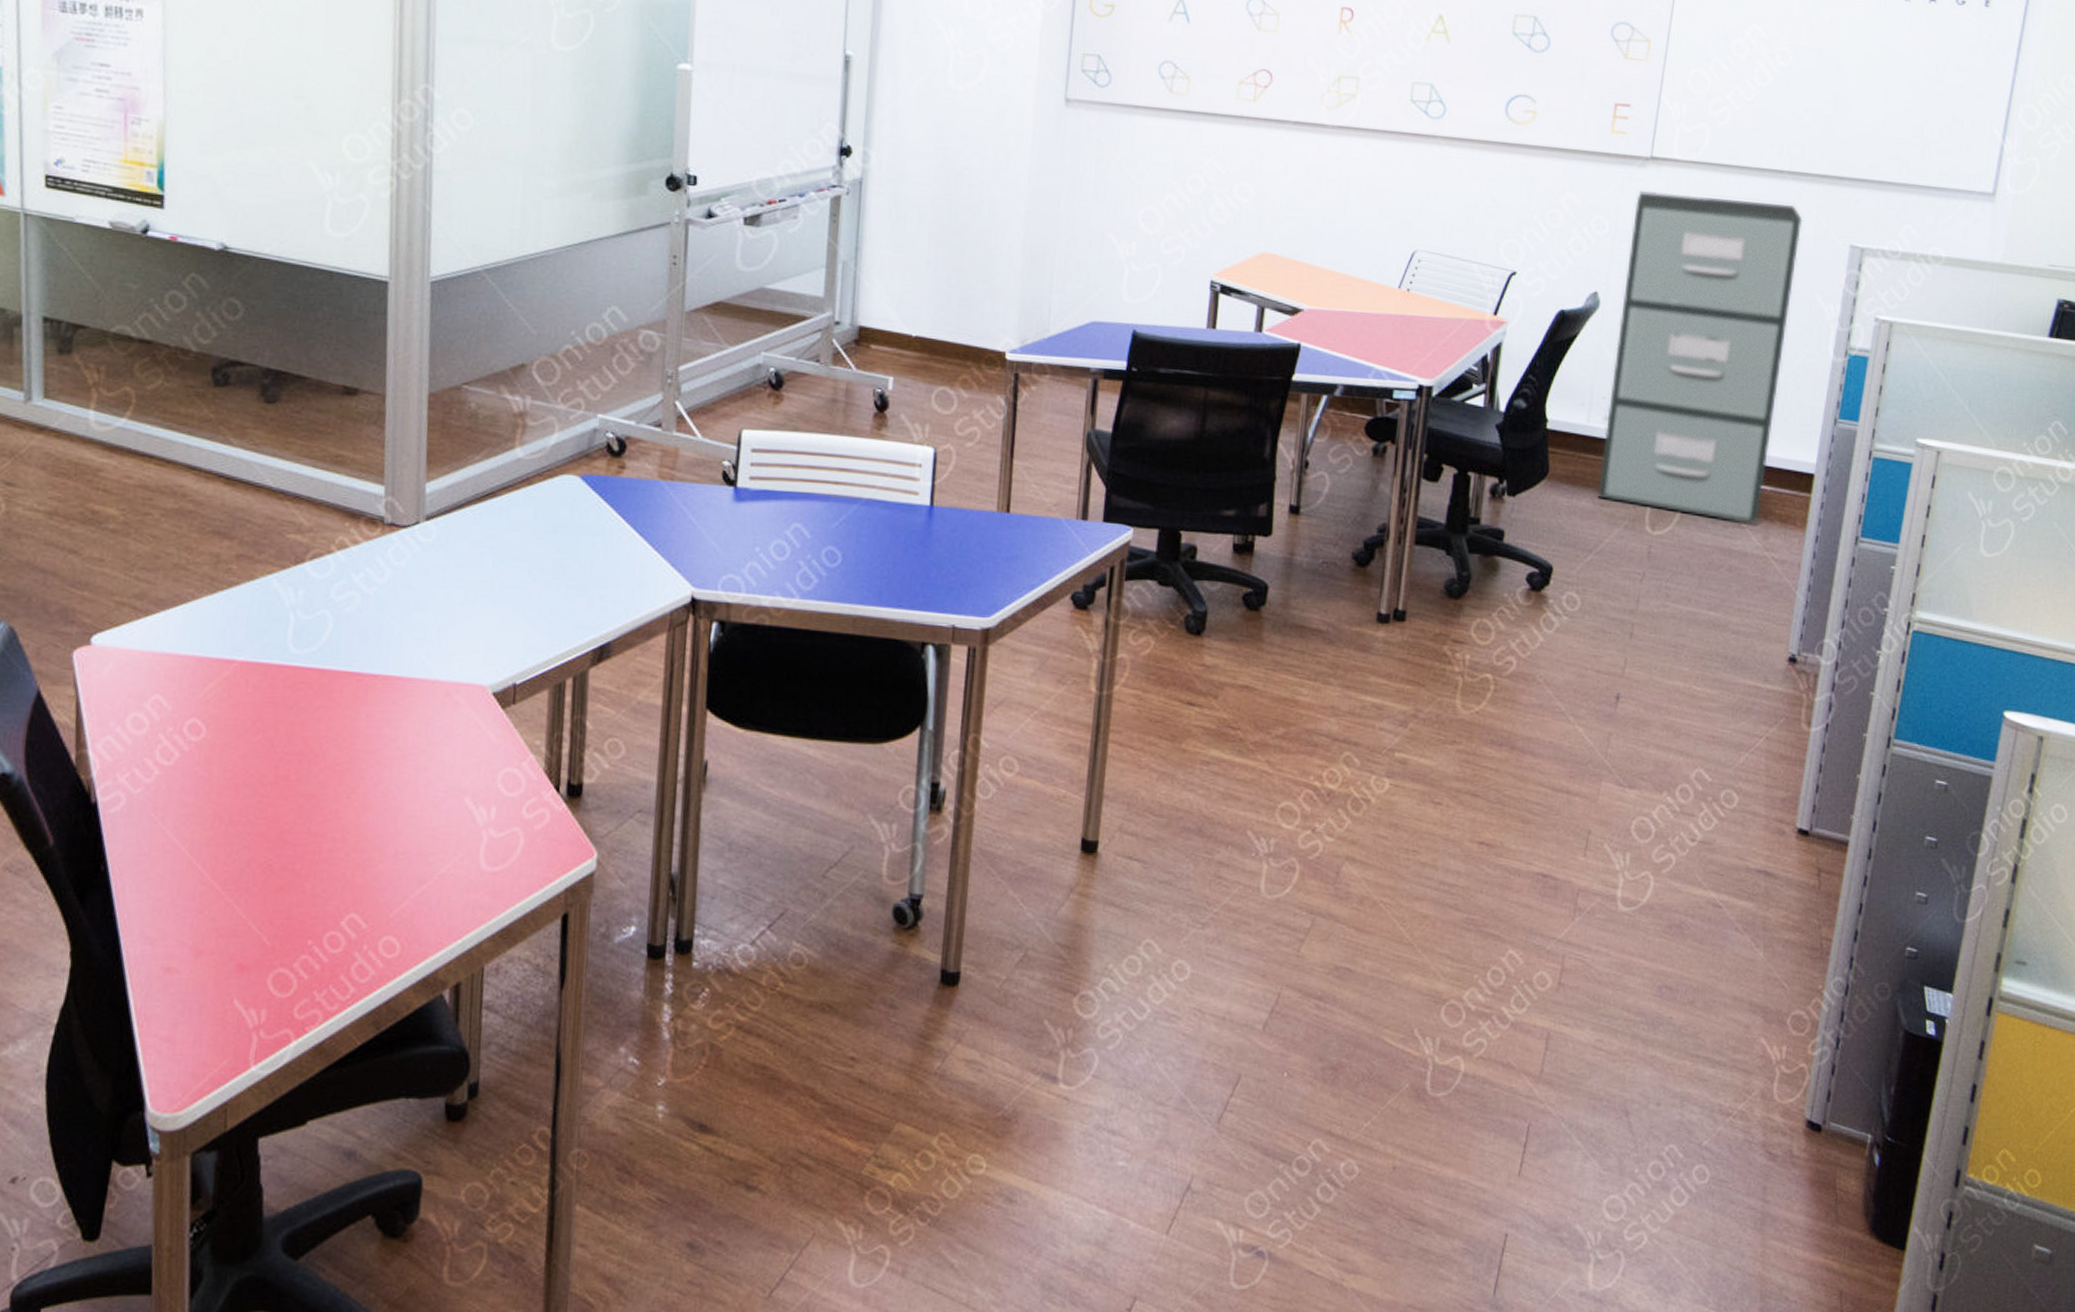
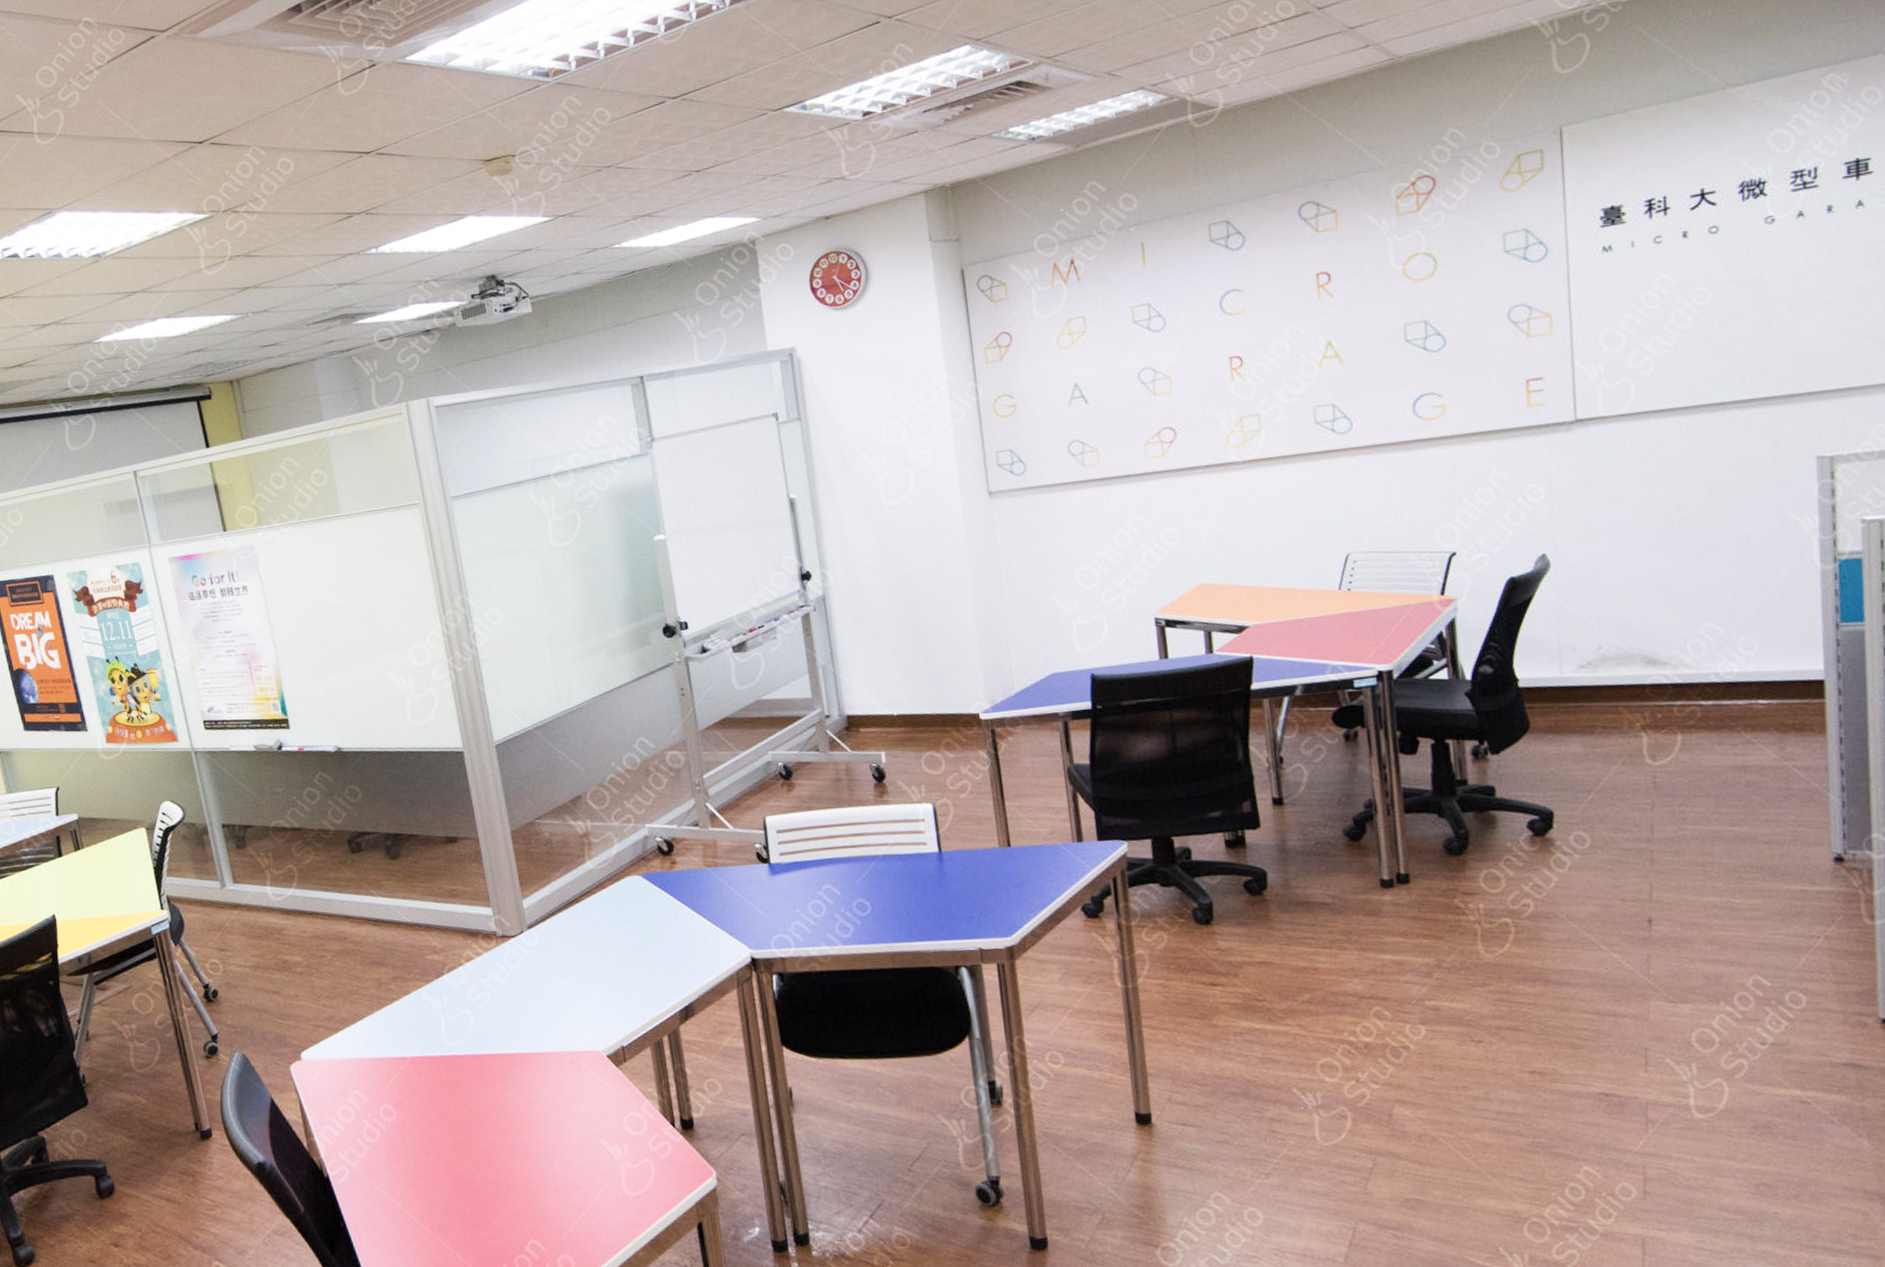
filing cabinet: present [1597,191,1803,525] -> none [1568,431,1771,742]

